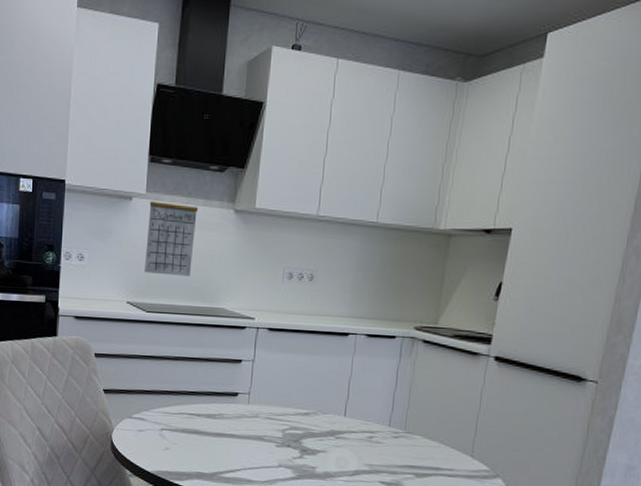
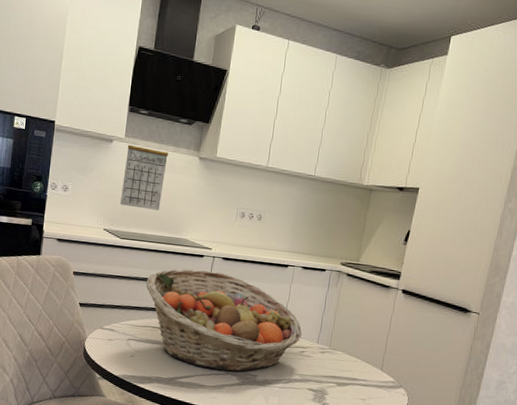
fruit basket: none [178,343,369,464] -> present [146,269,302,372]

